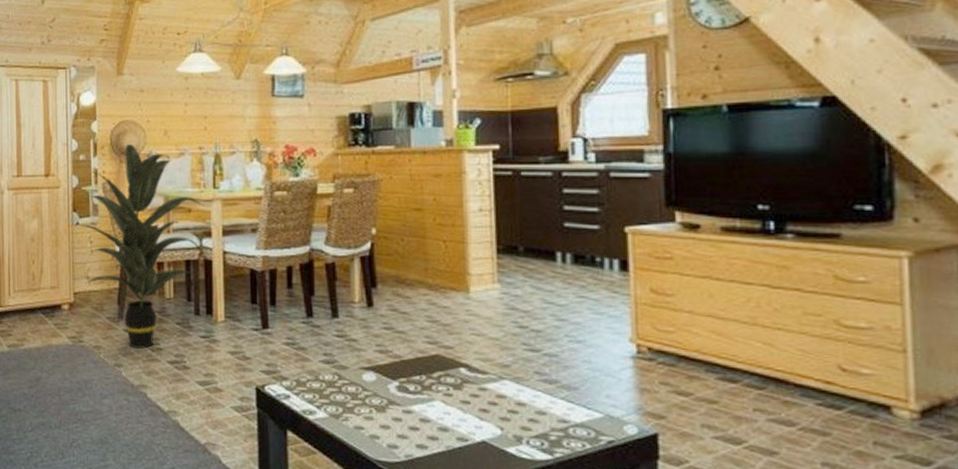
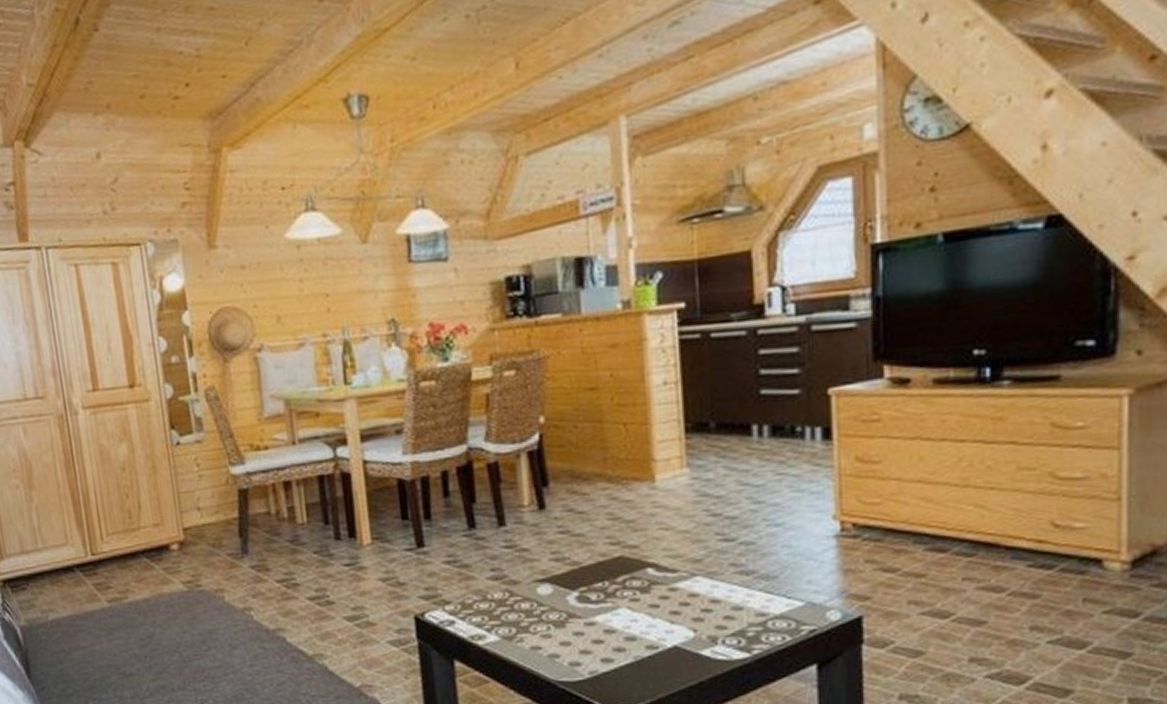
indoor plant: present [80,143,204,349] -> none [181,337,338,587]

